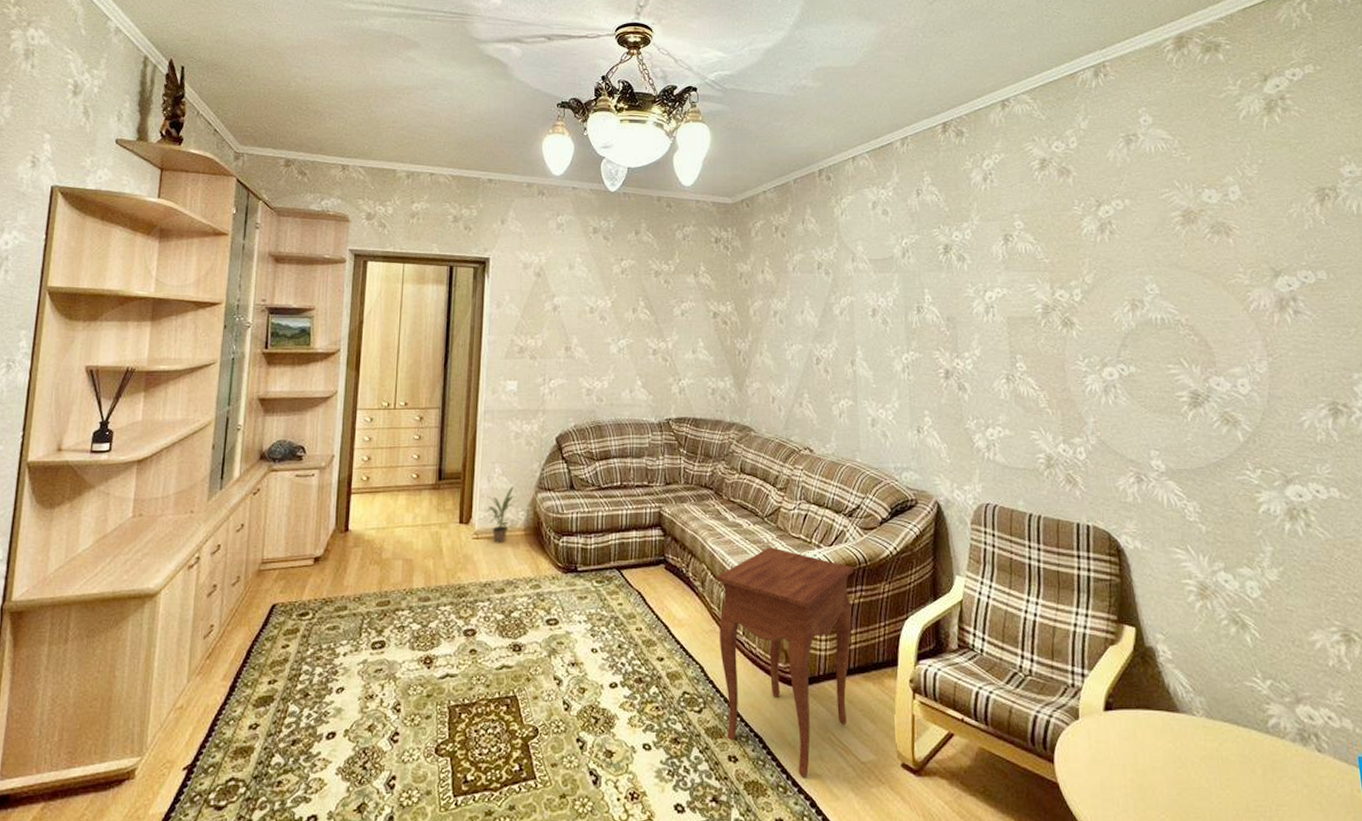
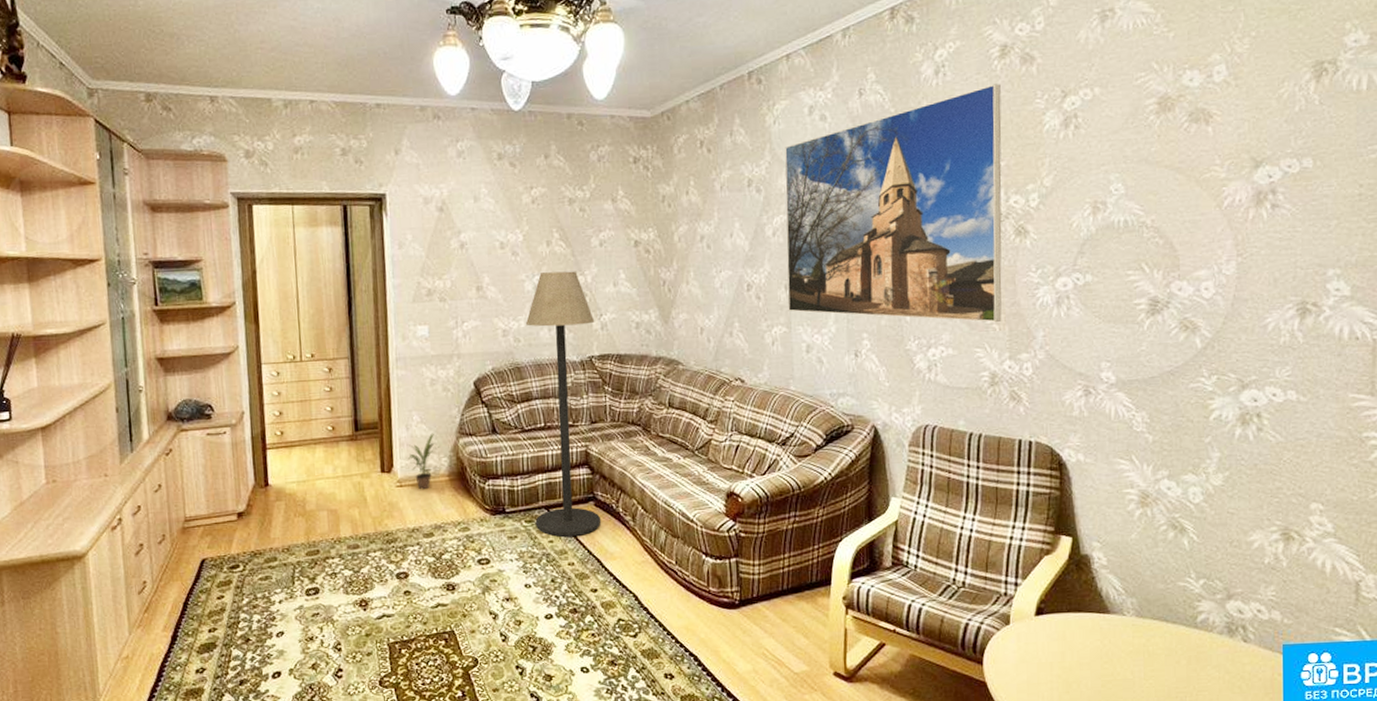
floor lamp: none [606,337,674,599] -> present [526,271,602,537]
side table: present [716,547,854,777] -> none [647,479,787,689]
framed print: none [851,191,1054,406] -> present [785,84,1002,322]

